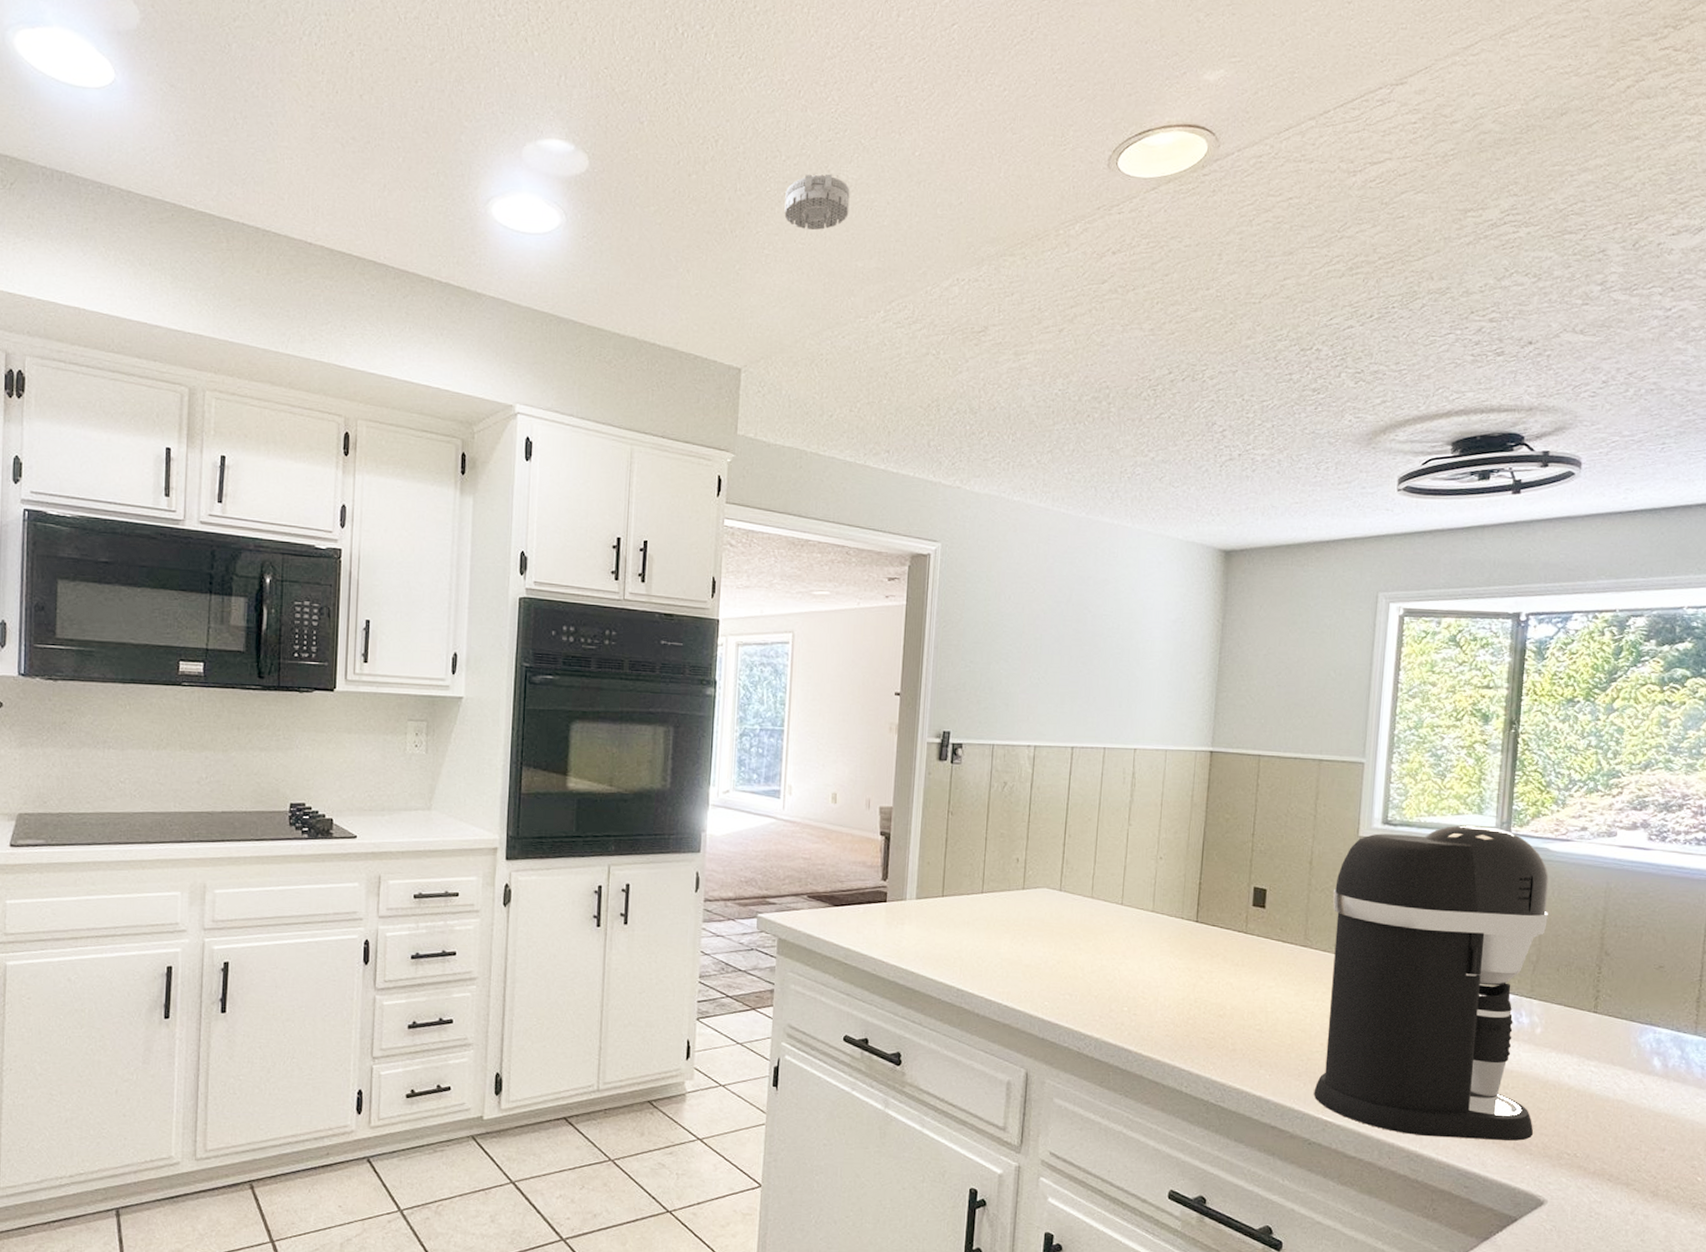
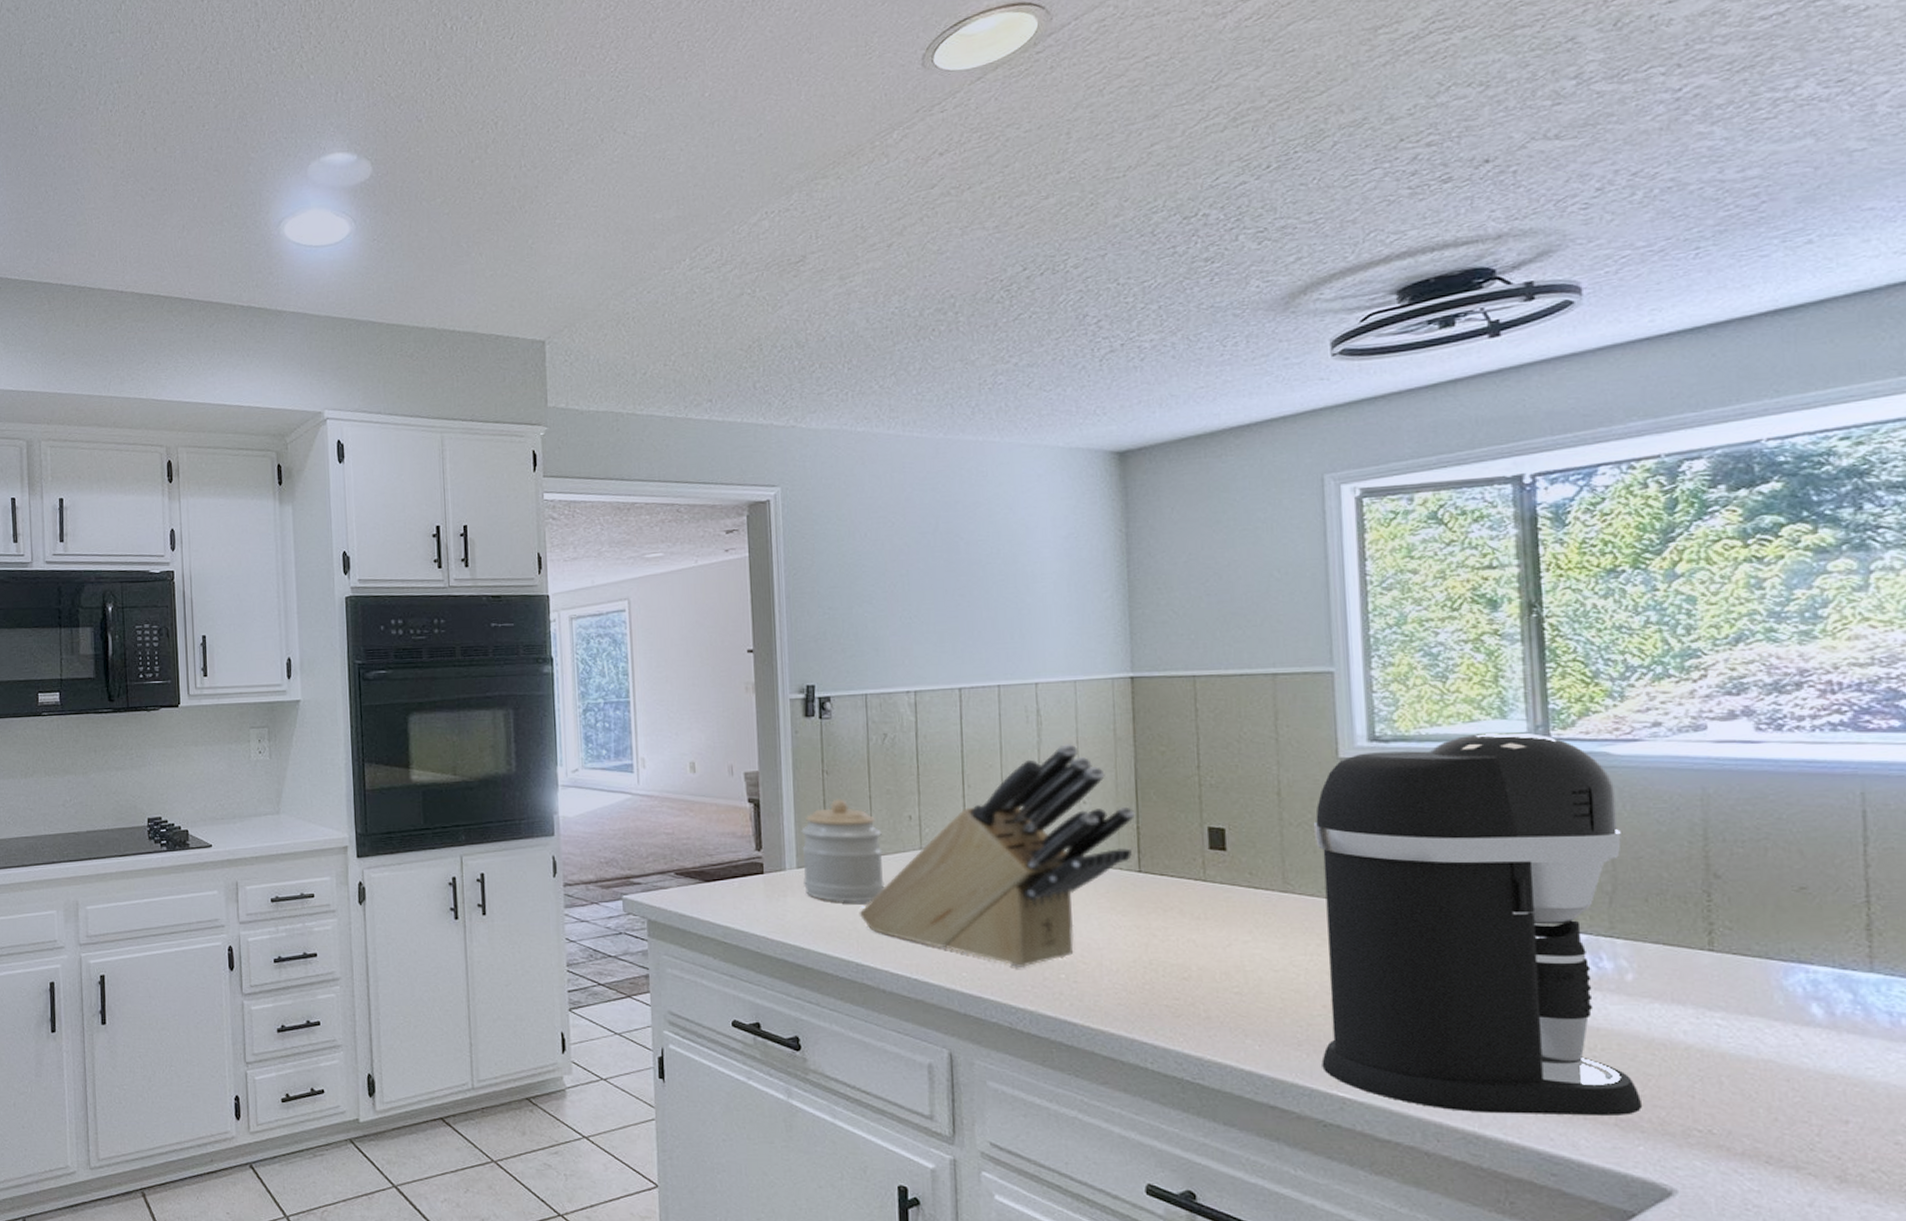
smoke detector: present [784,173,850,231] -> none [572,132,641,192]
jar: none [919,838,992,934] -> present [801,799,885,902]
knife block: none [964,805,1200,1001] -> present [859,744,1136,969]

